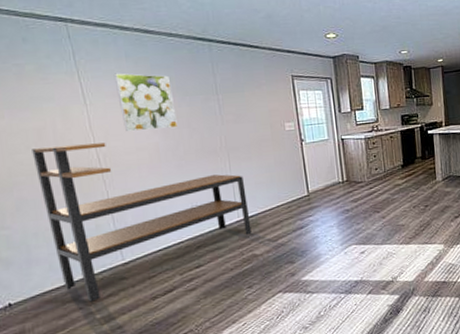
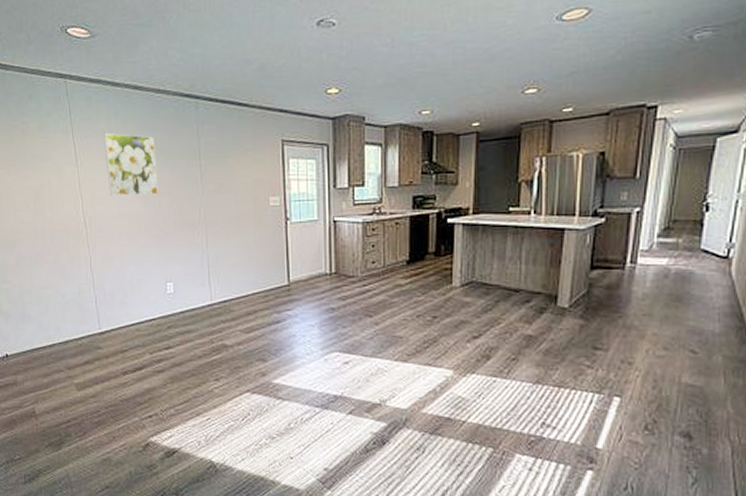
shelving unit: present [32,142,252,302] -> none [31,205,224,366]

